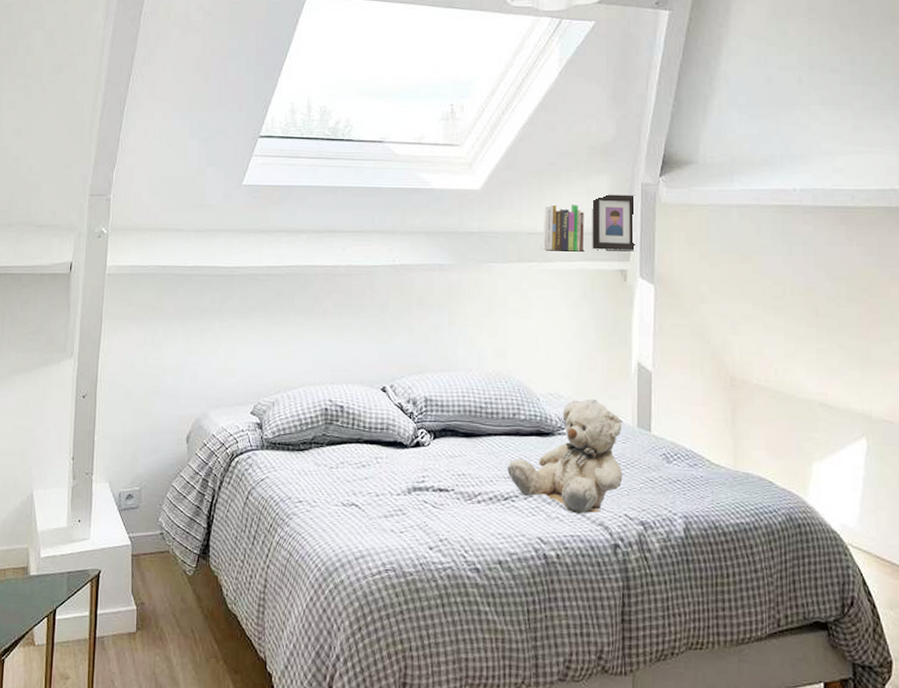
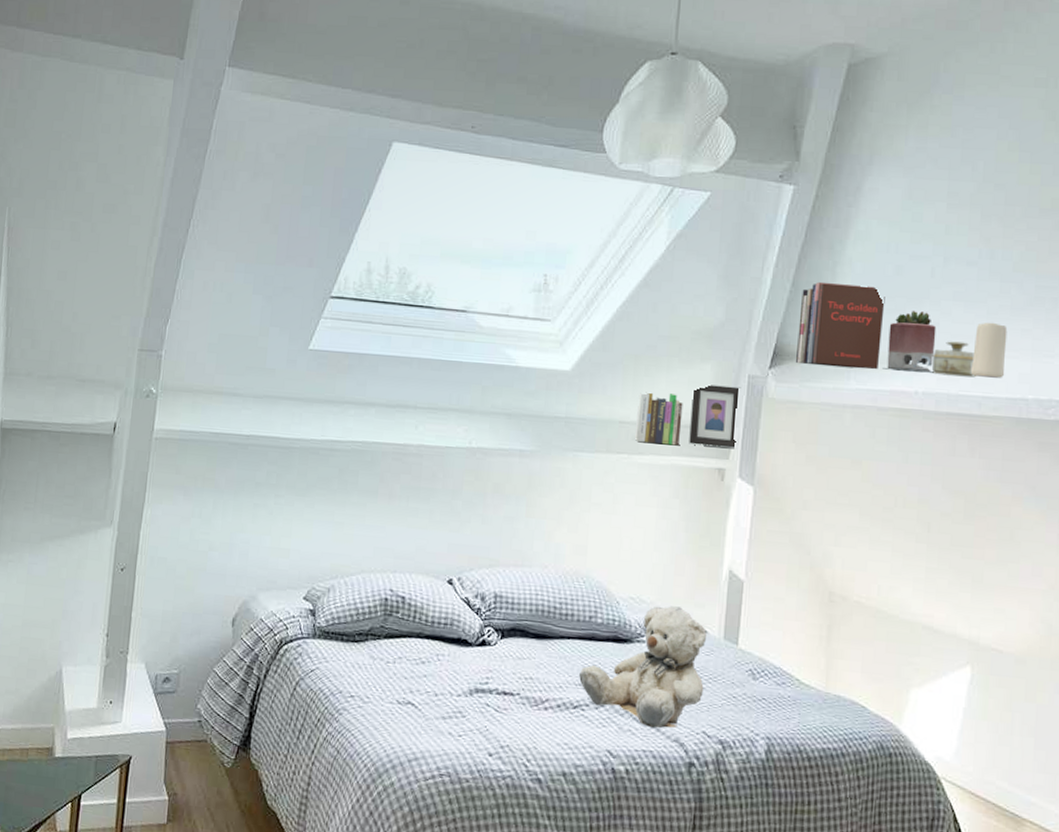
books: none [682,95,760,172] -> present [795,281,885,370]
succulent planter: none [762,115,809,172] -> present [882,310,937,373]
decorative jar: none [807,141,847,173] -> present [932,341,976,378]
candle: none [842,122,874,172] -> present [970,322,1008,378]

